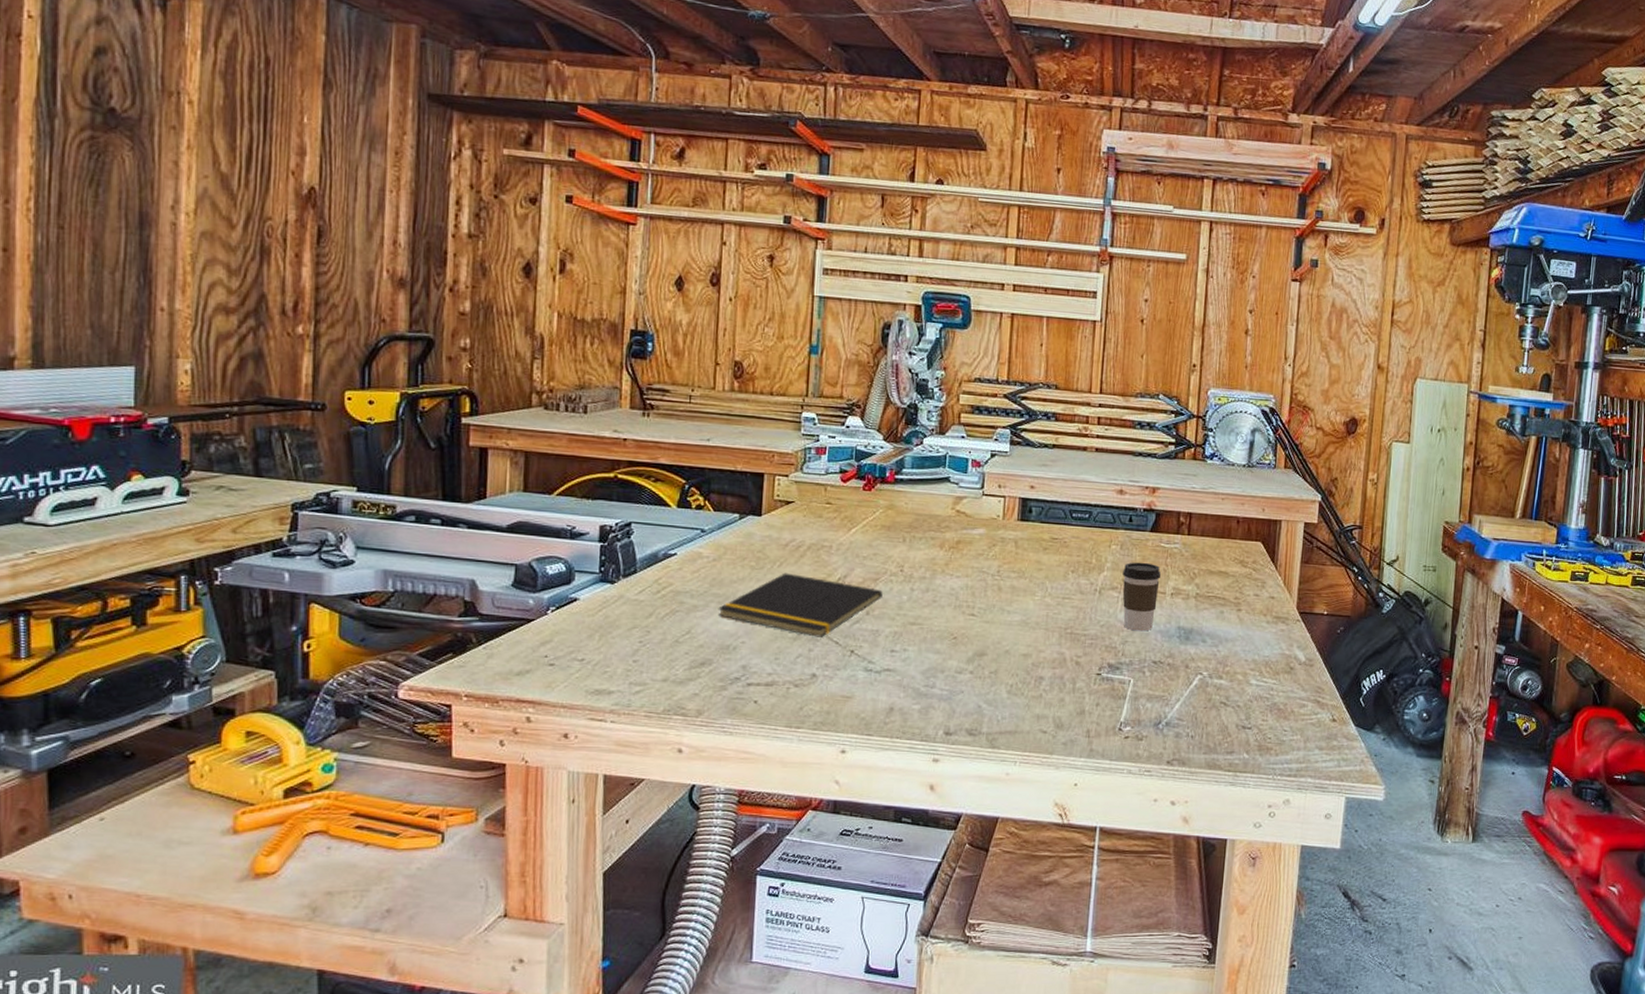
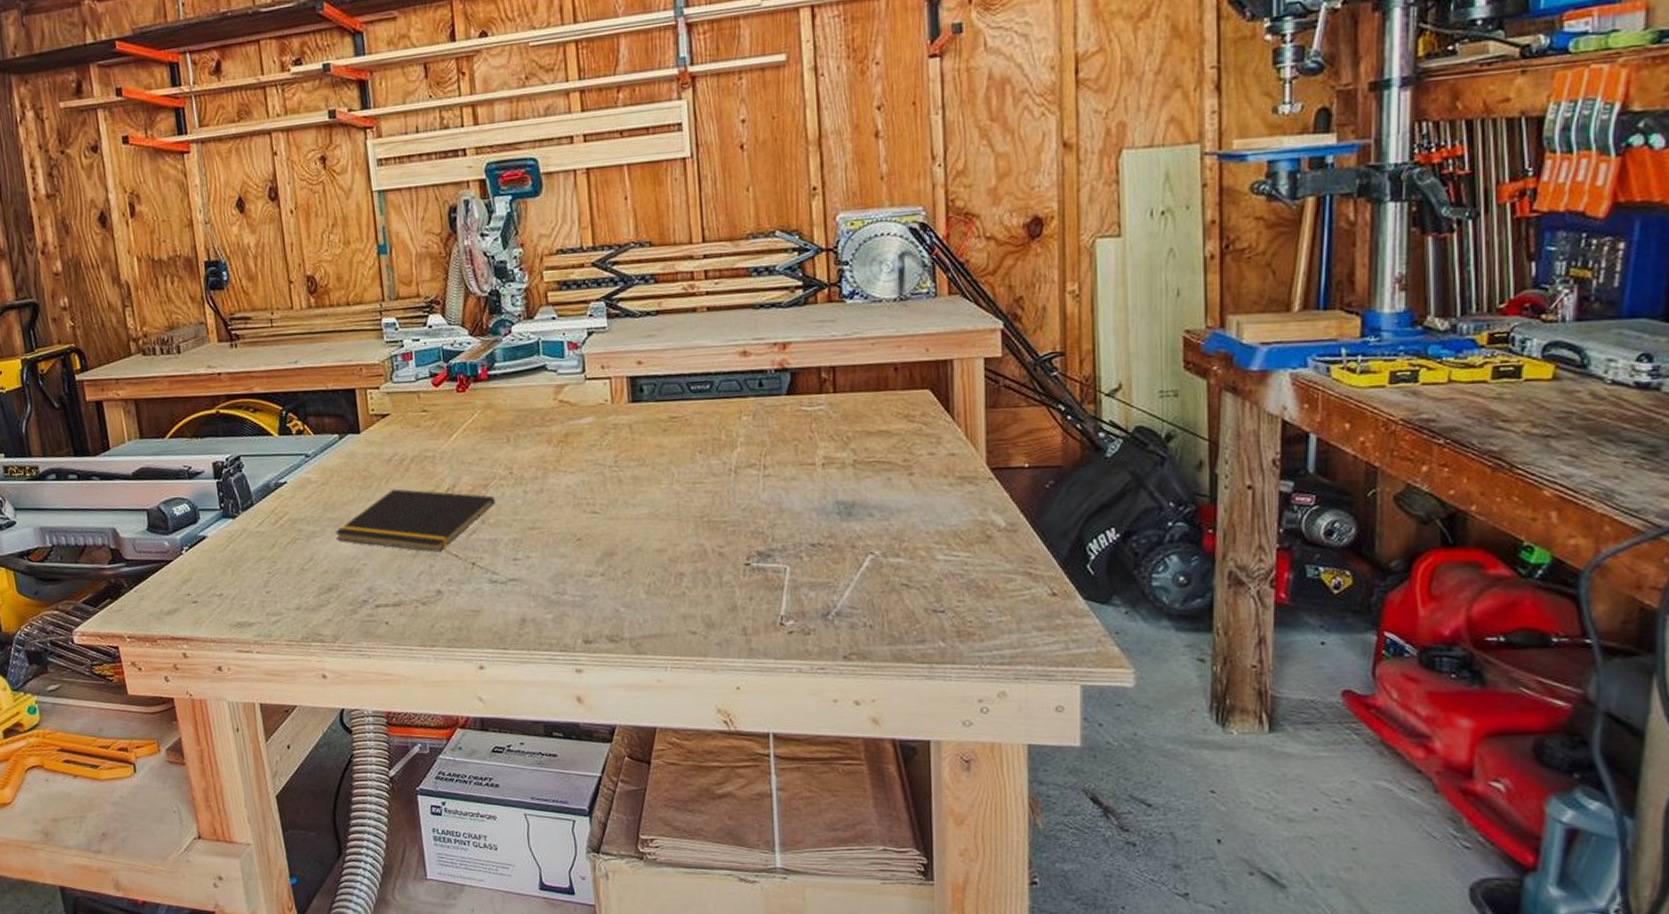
coffee cup: present [1122,562,1161,632] -> none [759,431,806,512]

